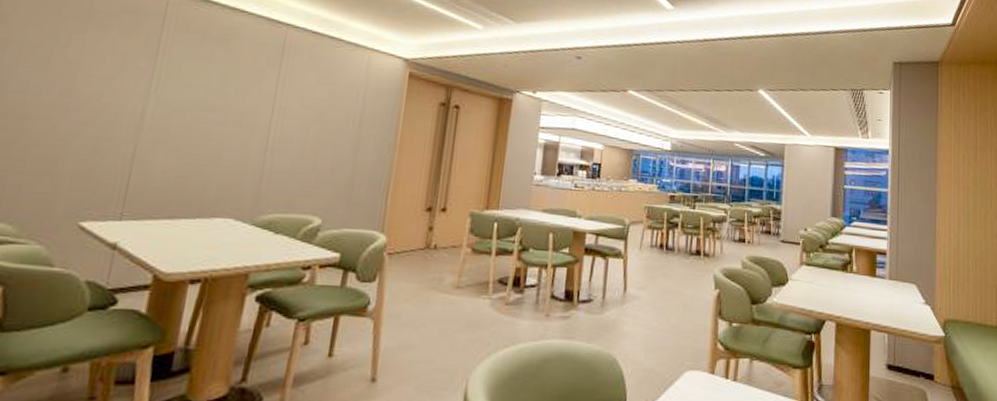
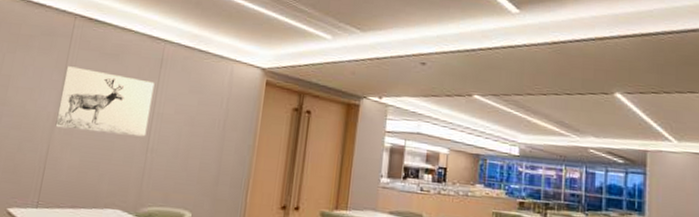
wall art: none [143,51,275,135] -> present [55,66,155,137]

